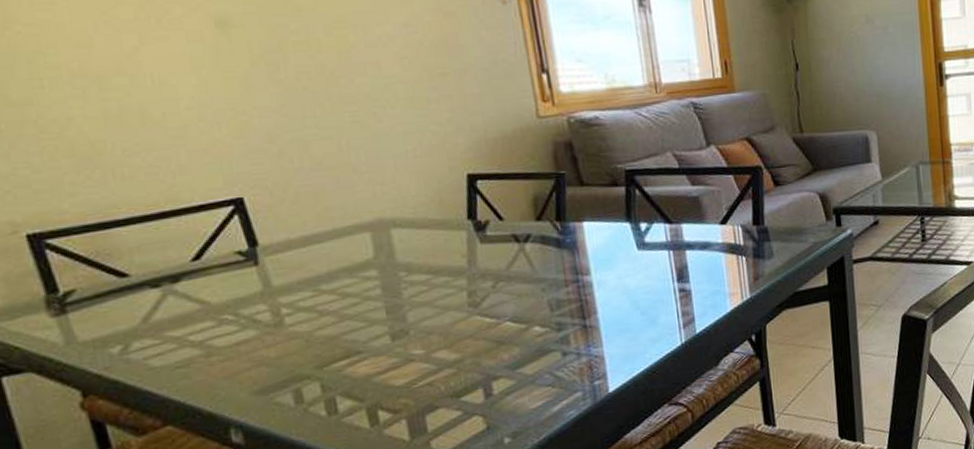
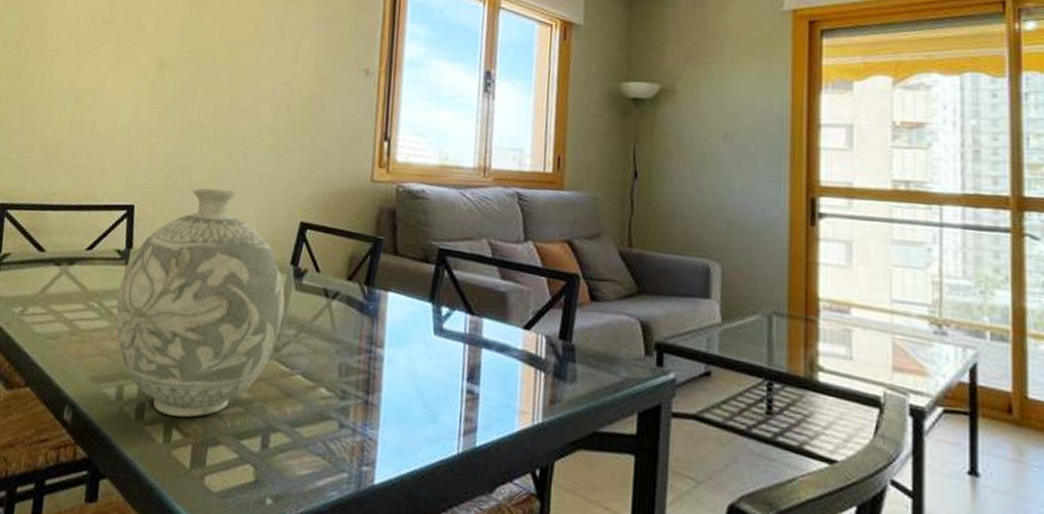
decorative vase: none [255,156,474,401] -> present [116,188,285,418]

